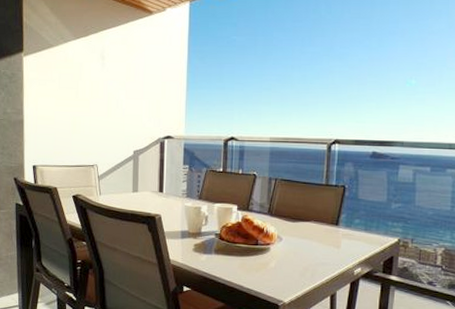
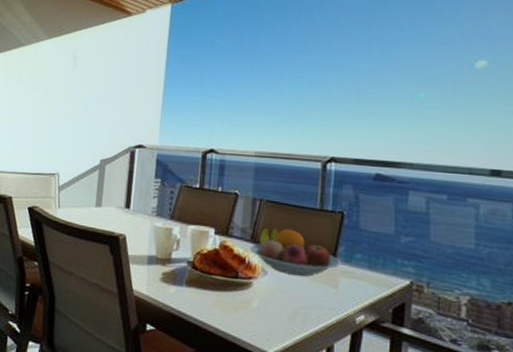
fruit bowl: none [267,201,342,240] -> present [249,227,340,277]

